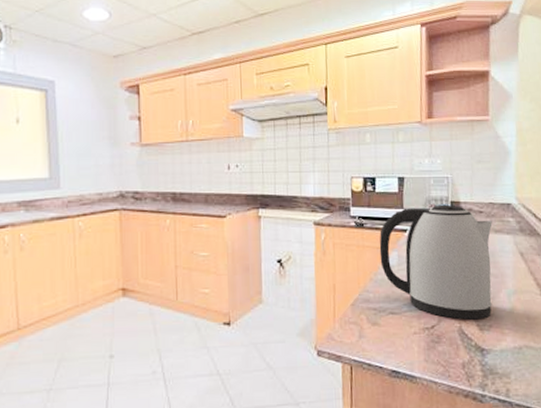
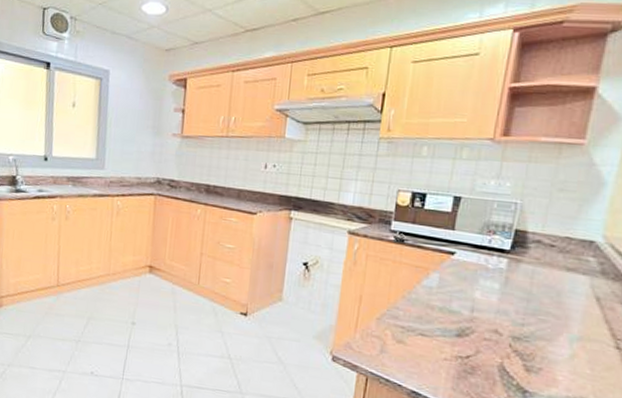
kettle: present [379,204,492,320] -> none [417,229,565,360]

